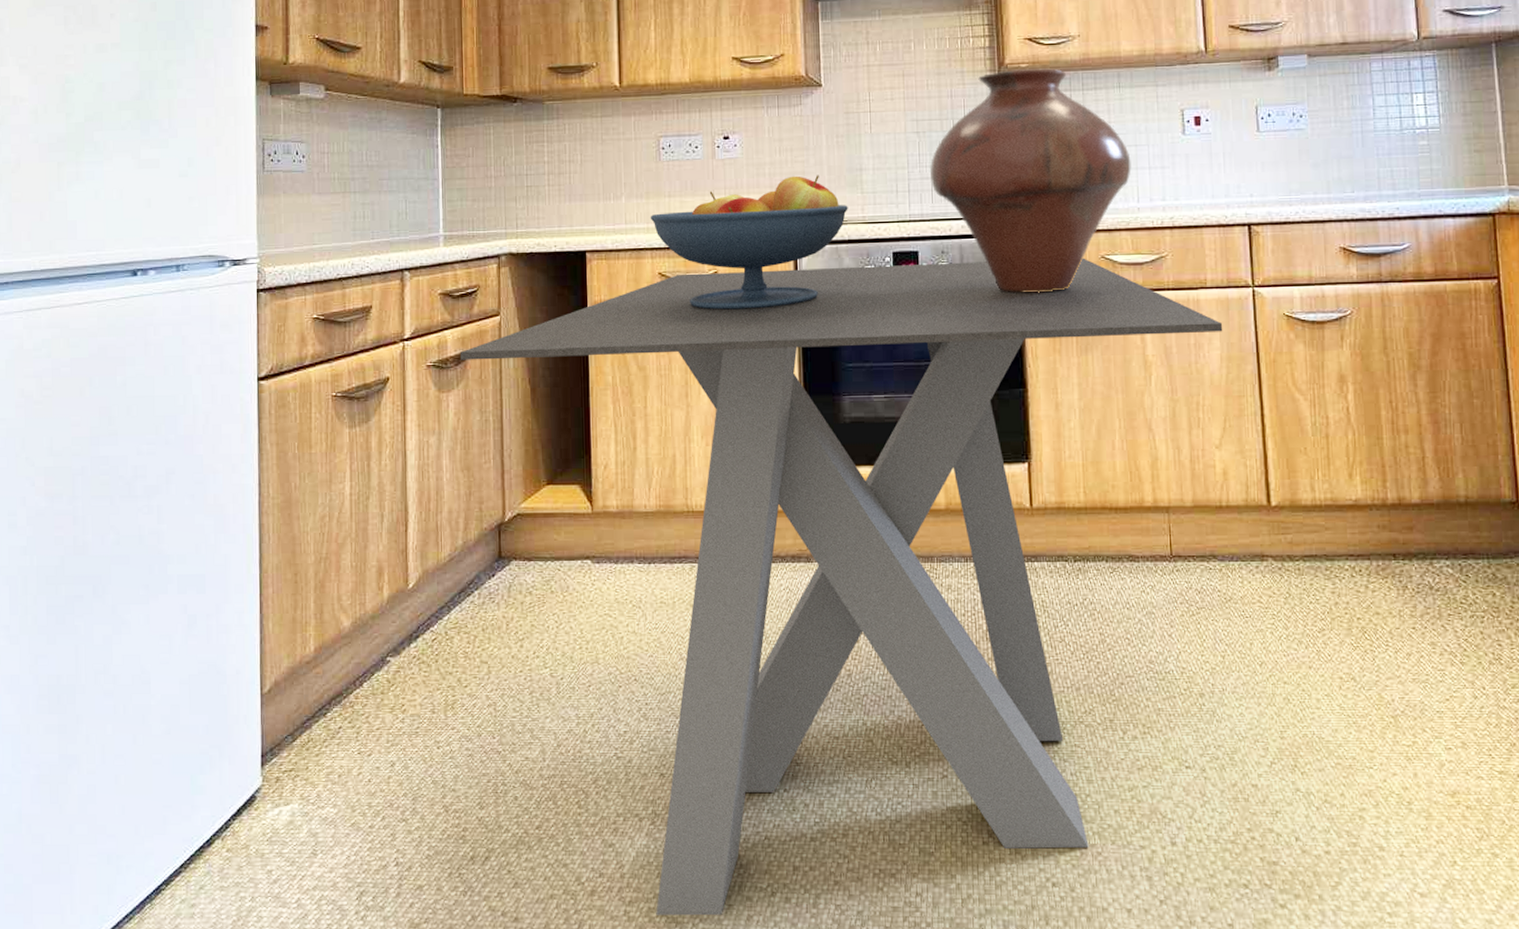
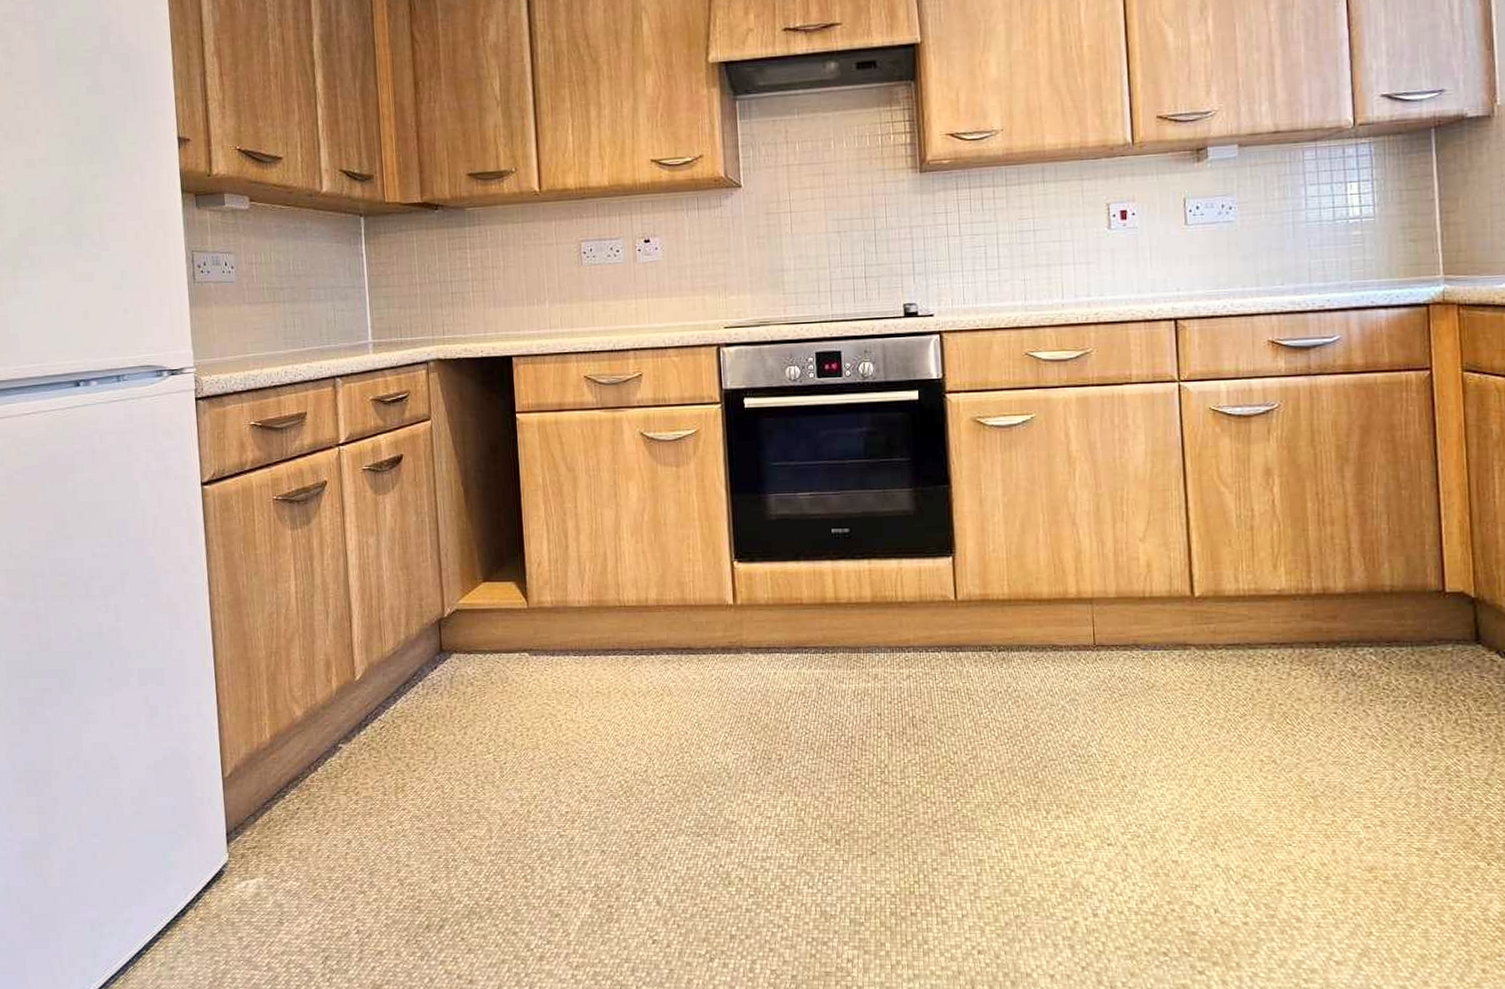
dining table: present [461,258,1223,916] -> none [394,355,1148,979]
fruit bowl: present [650,175,848,310] -> none [574,276,770,412]
vase: present [930,68,1131,293] -> none [852,164,1056,392]

